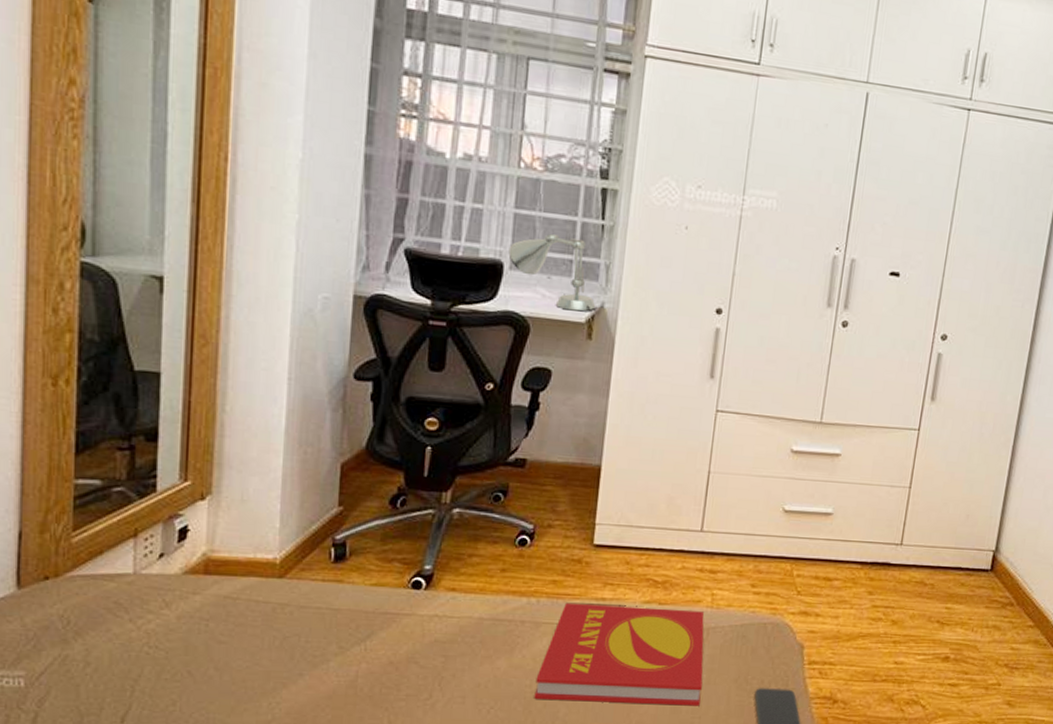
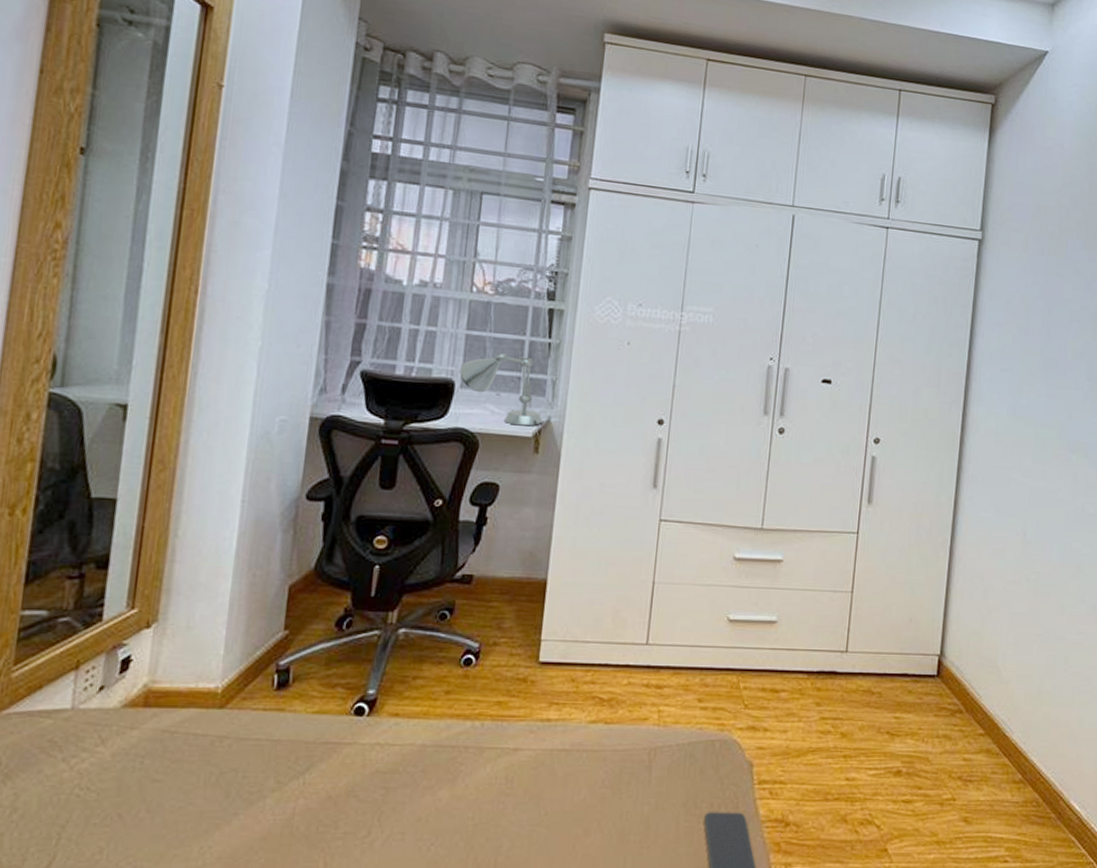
book: present [534,602,705,706] -> none [476,725,651,835]

